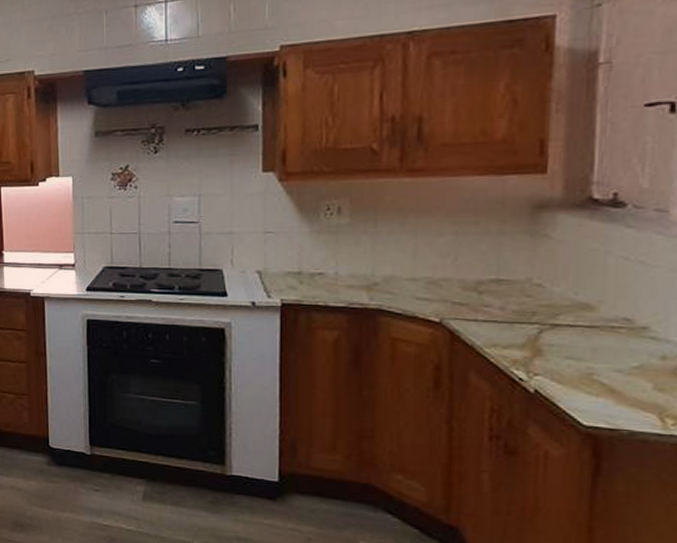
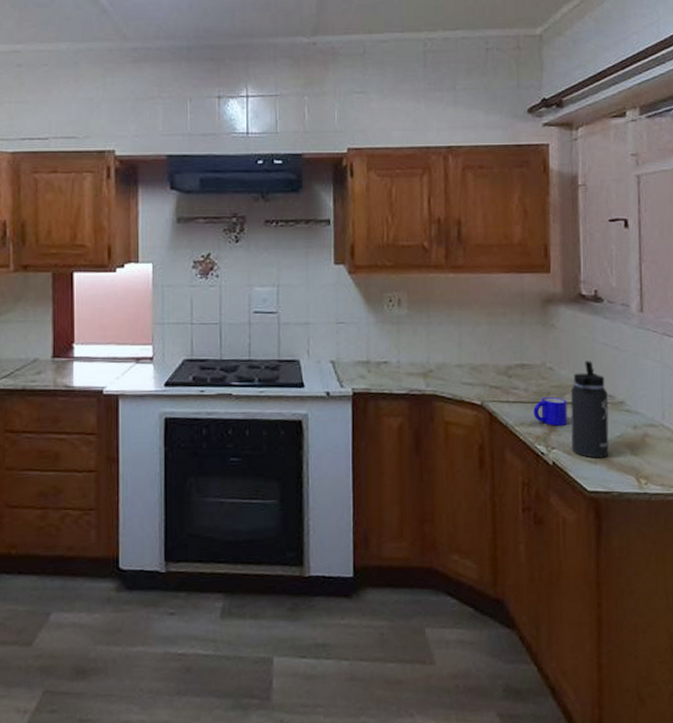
mug: none [511,318,561,351] -> present [533,397,568,426]
thermos bottle: none [563,277,625,391] -> present [570,361,609,458]

